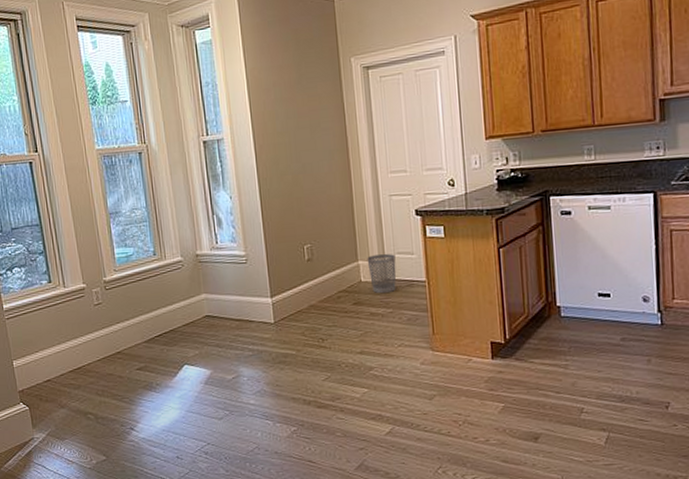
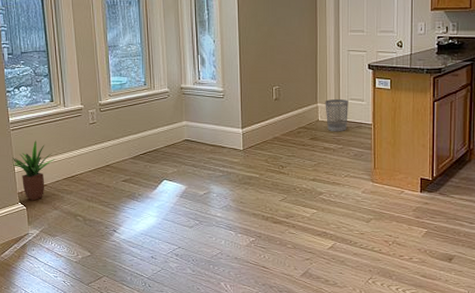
potted plant: none [9,329,58,400] -> present [12,141,55,201]

